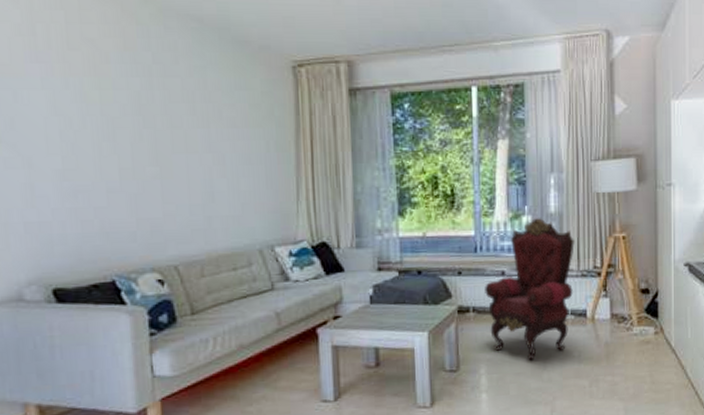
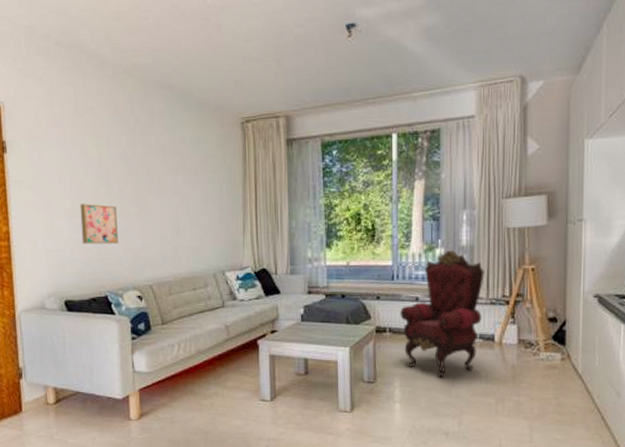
wall art: none [74,162,130,215] -> present [80,203,118,244]

